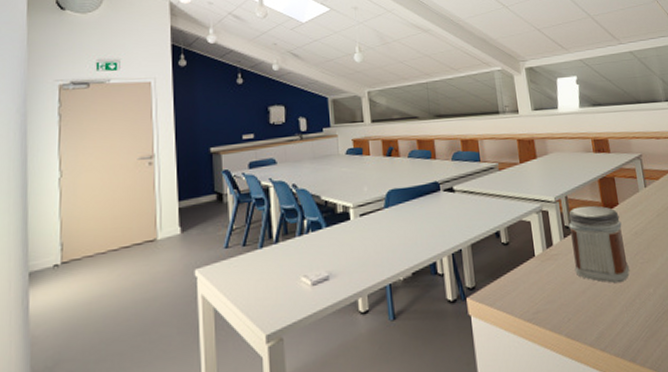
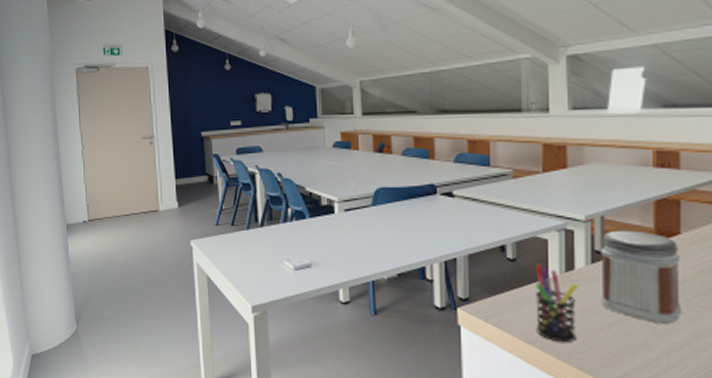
pen holder: none [524,244,562,316] -> present [536,263,578,343]

